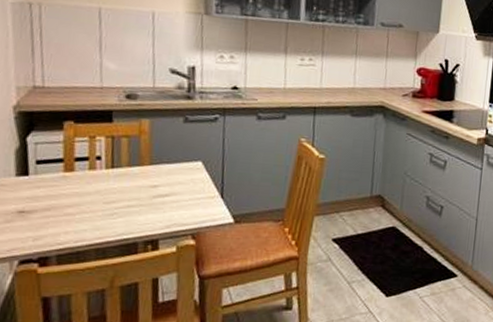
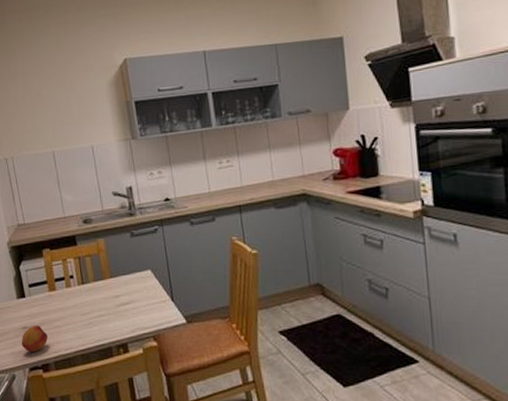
fruit: none [12,209,53,241] -> present [21,325,48,351]

